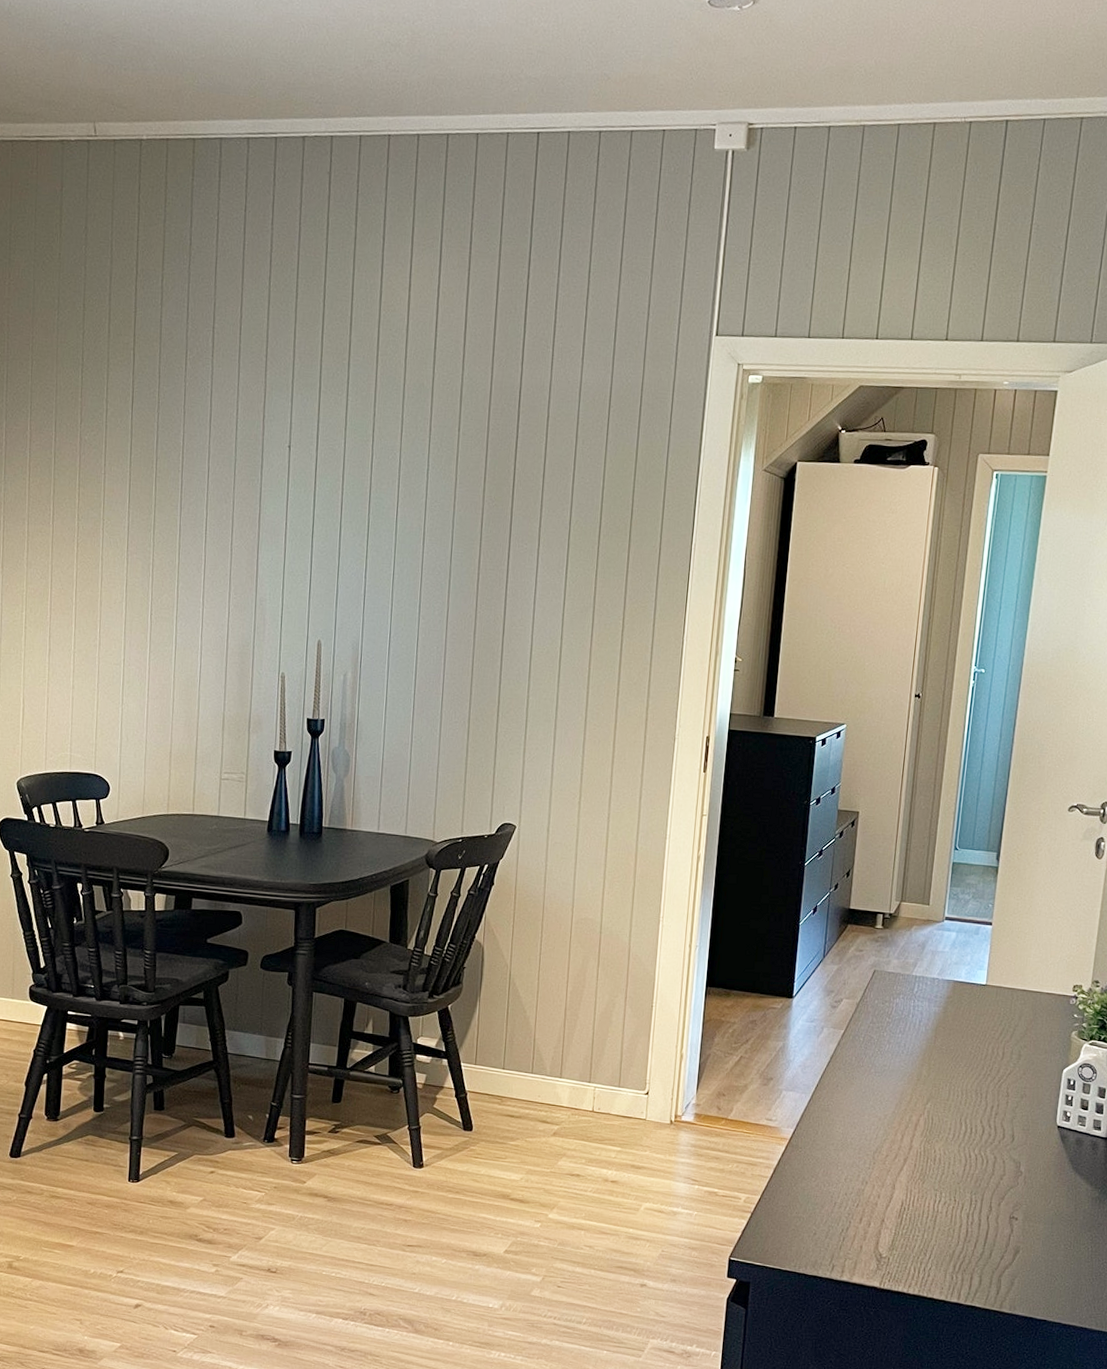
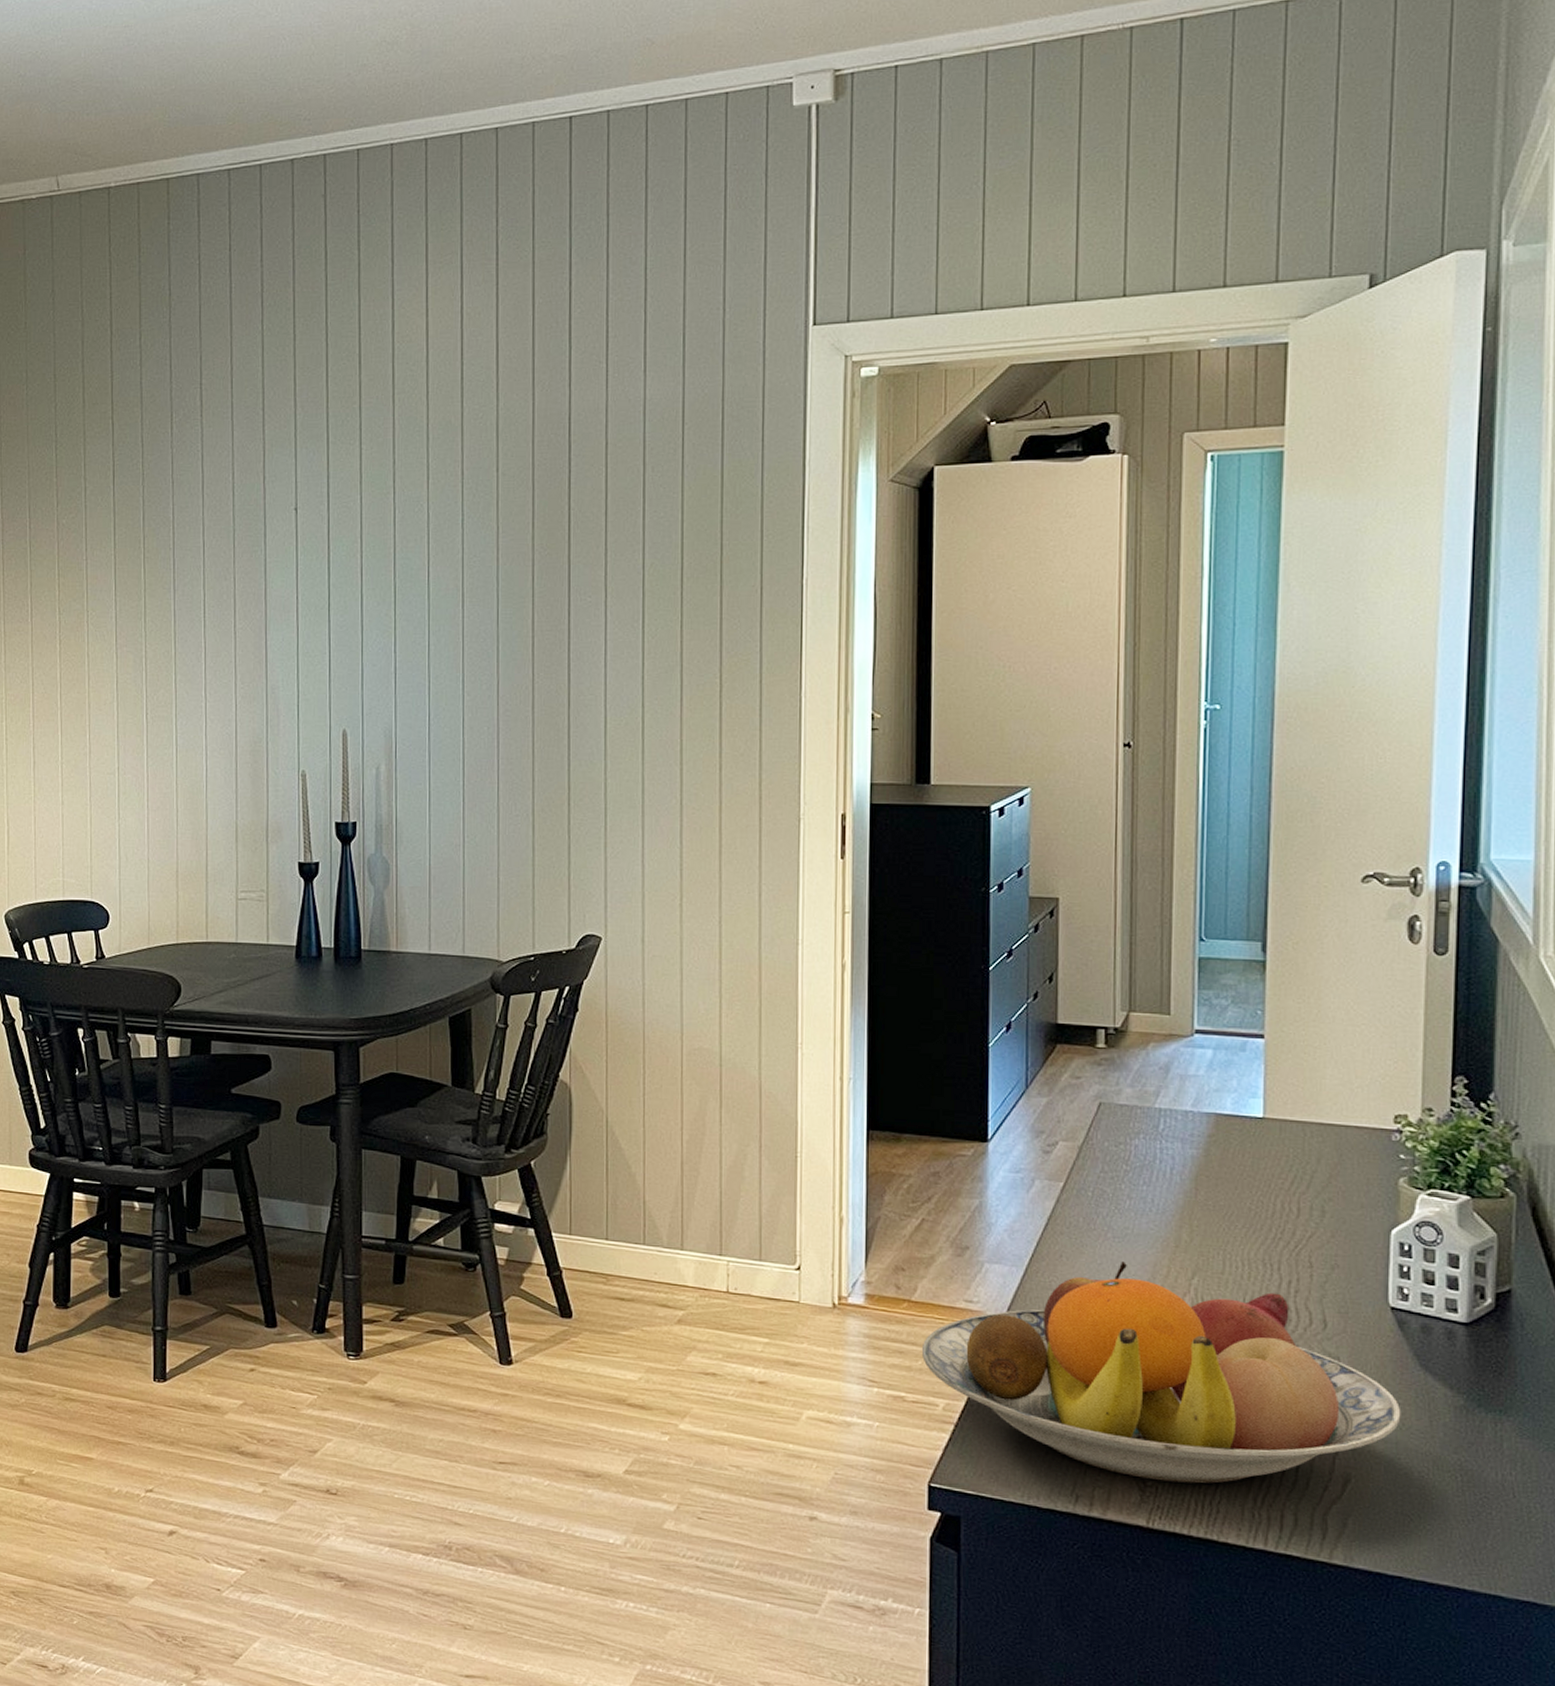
fruit bowl: none [732,1090,1057,1255] -> present [921,1261,1401,1484]

